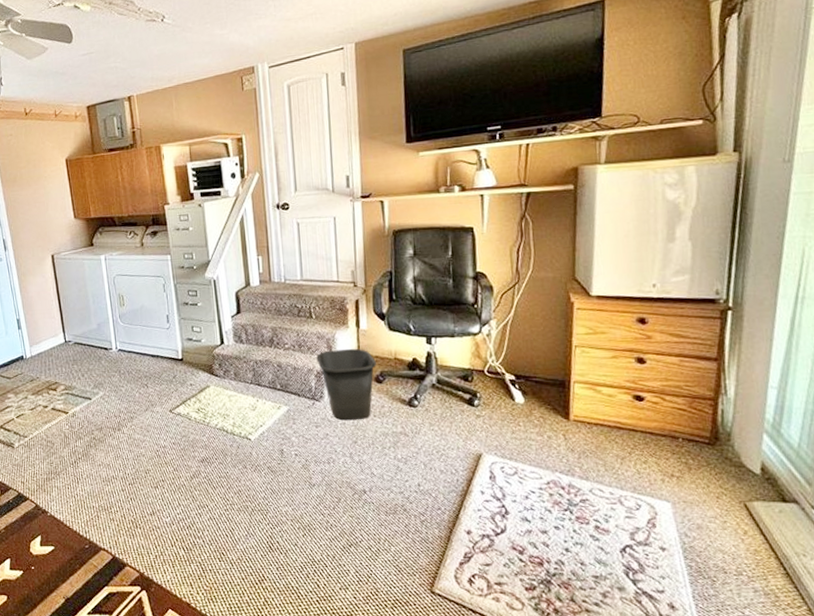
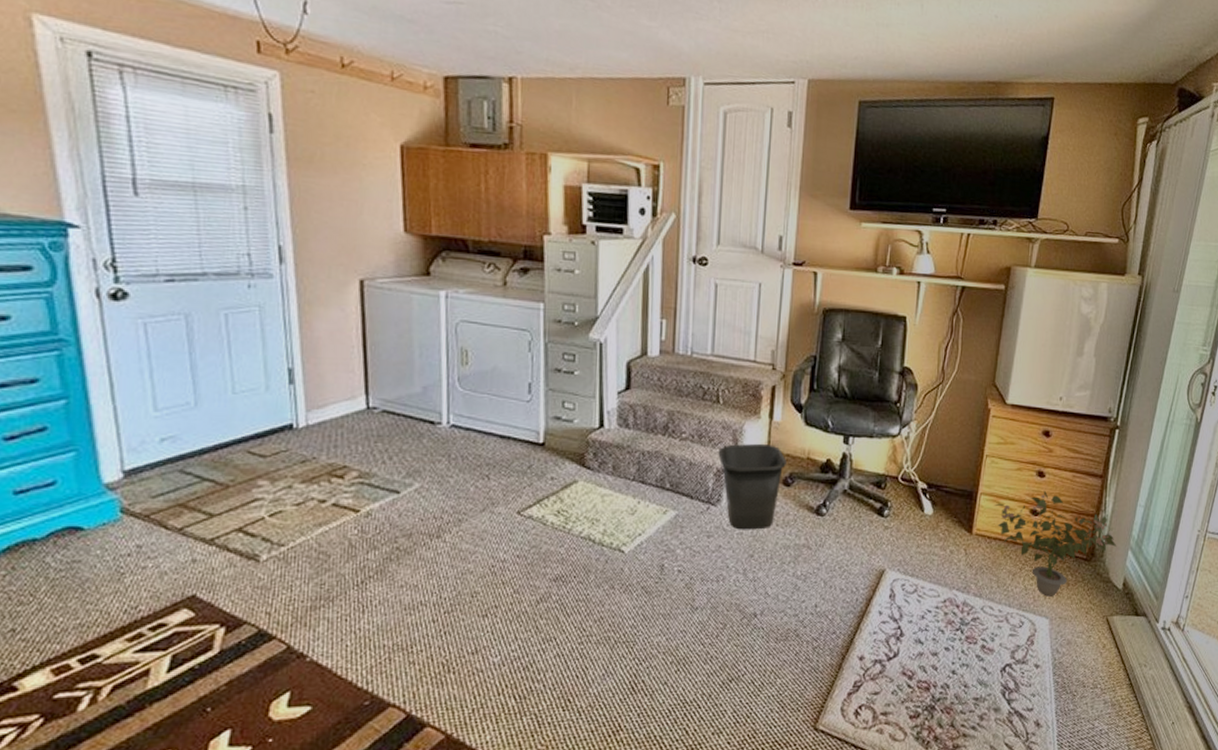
potted plant: none [591,377,747,481] -> present [995,491,1117,597]

